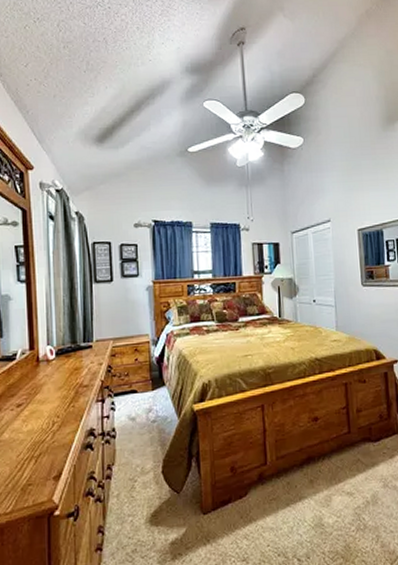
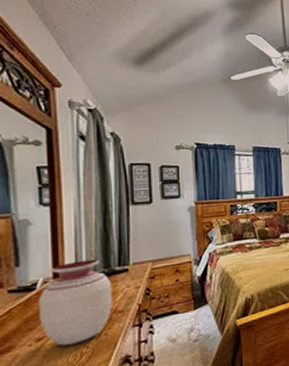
vase: none [19,334,79,413] -> present [39,259,113,346]

